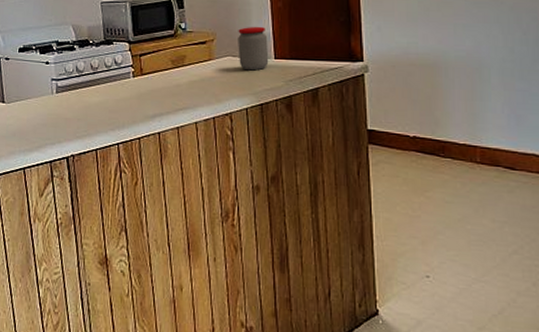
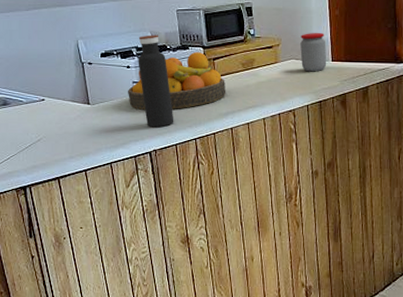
fruit bowl: none [46,47,154,110] -> present [128,52,226,110]
water bottle: none [57,28,95,130] -> present [138,35,174,128]

